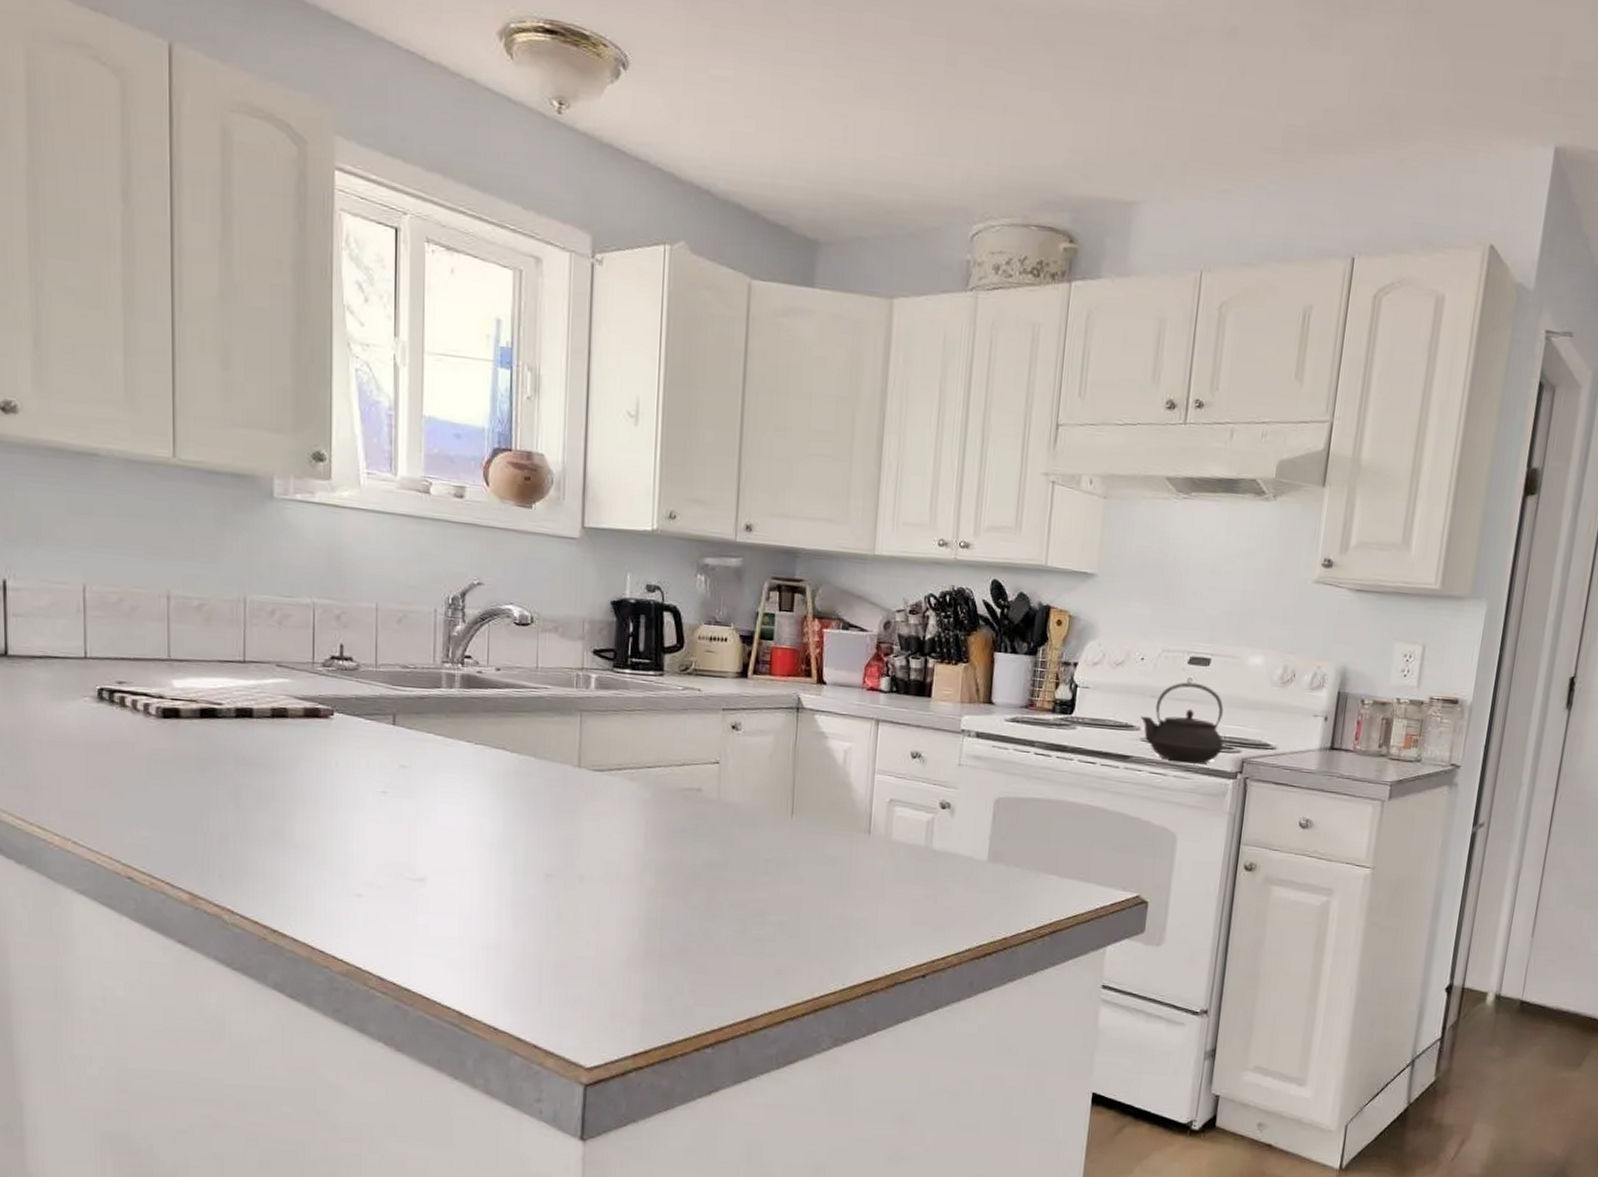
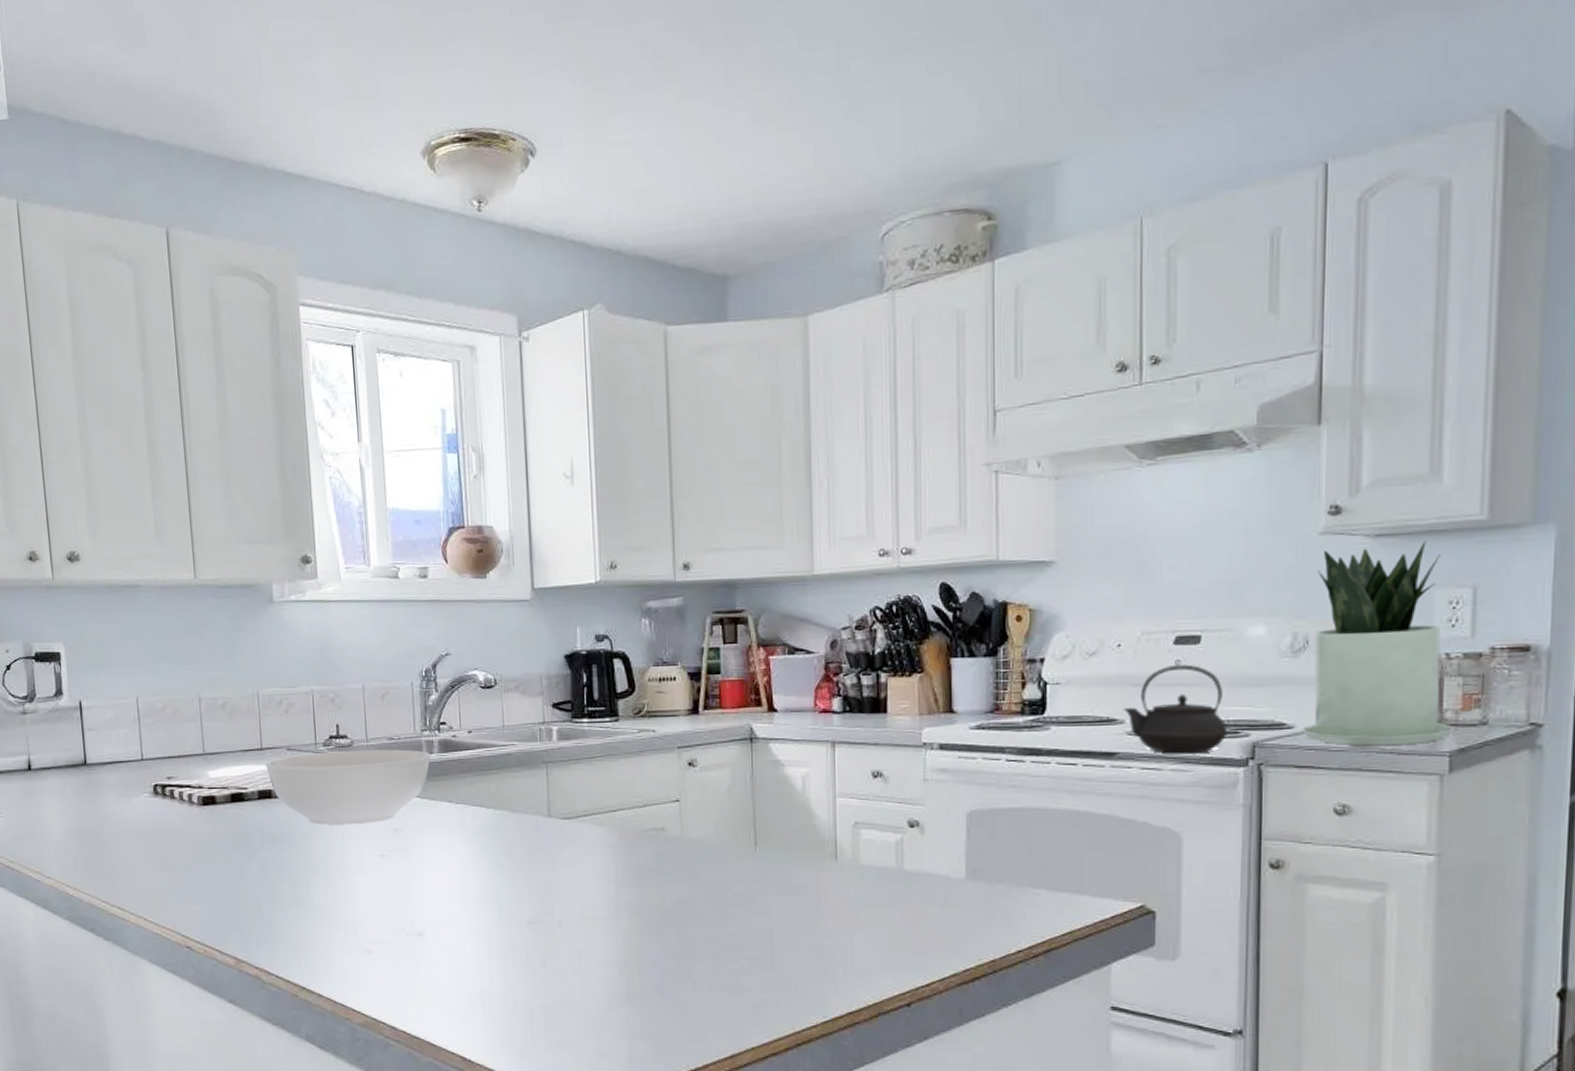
bowl: none [247,672,450,756] -> present [265,749,431,825]
planter: none [1281,597,1402,773] -> present [1301,542,1455,746]

